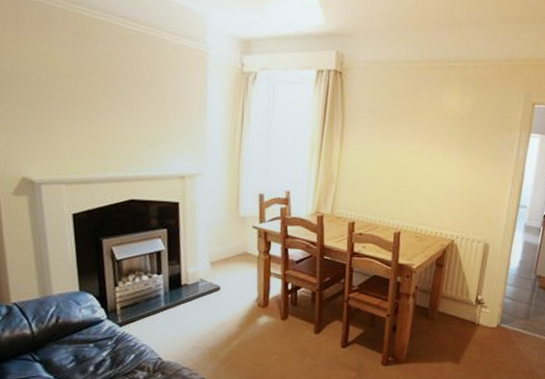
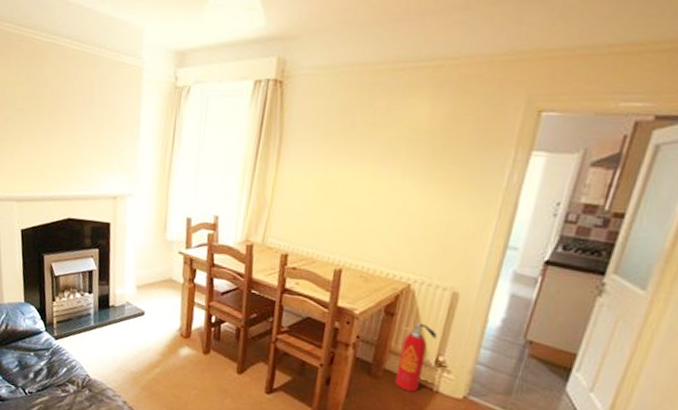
fire extinguisher: none [447,271,476,328] -> present [394,323,437,392]

